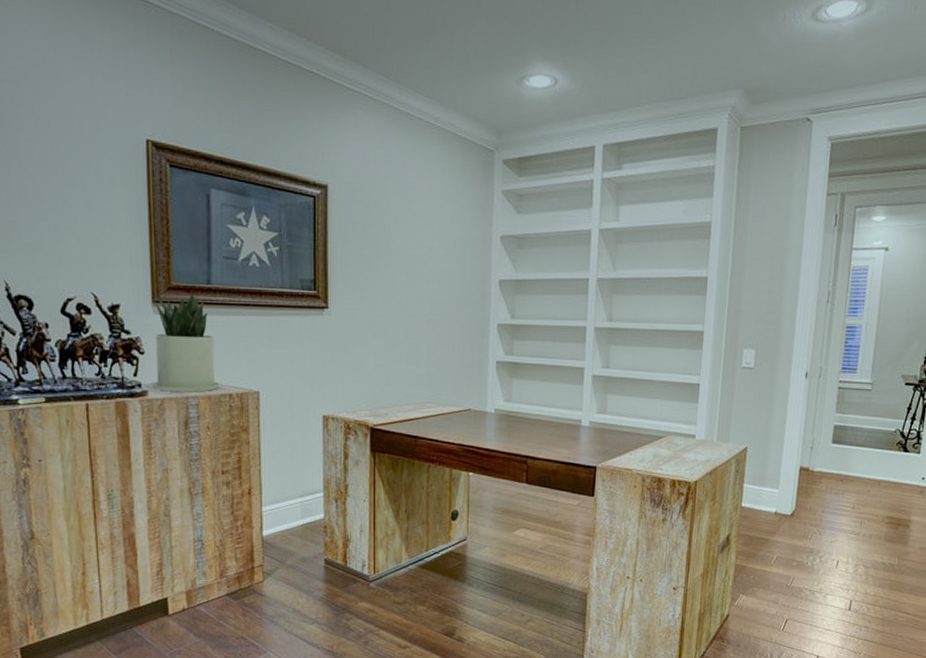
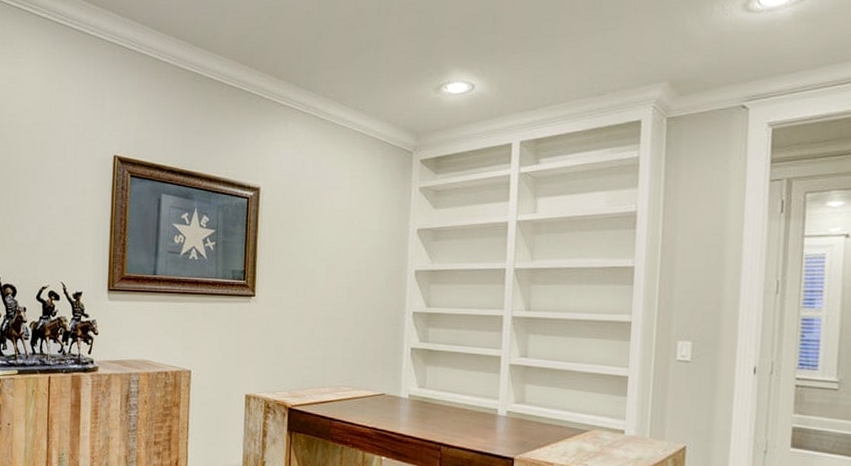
planter: present [150,294,221,392] -> none [101,283,159,370]

